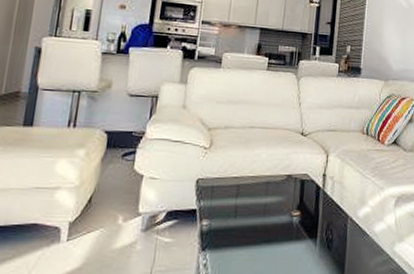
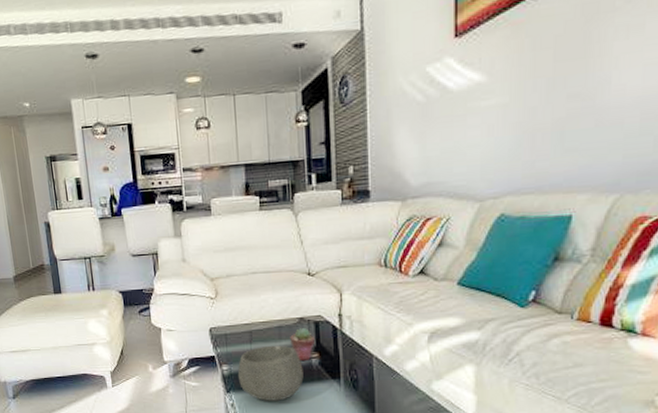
bowl: none [217,201,284,261] -> present [238,345,304,401]
potted succulent: none [275,185,299,218] -> present [290,328,315,360]

